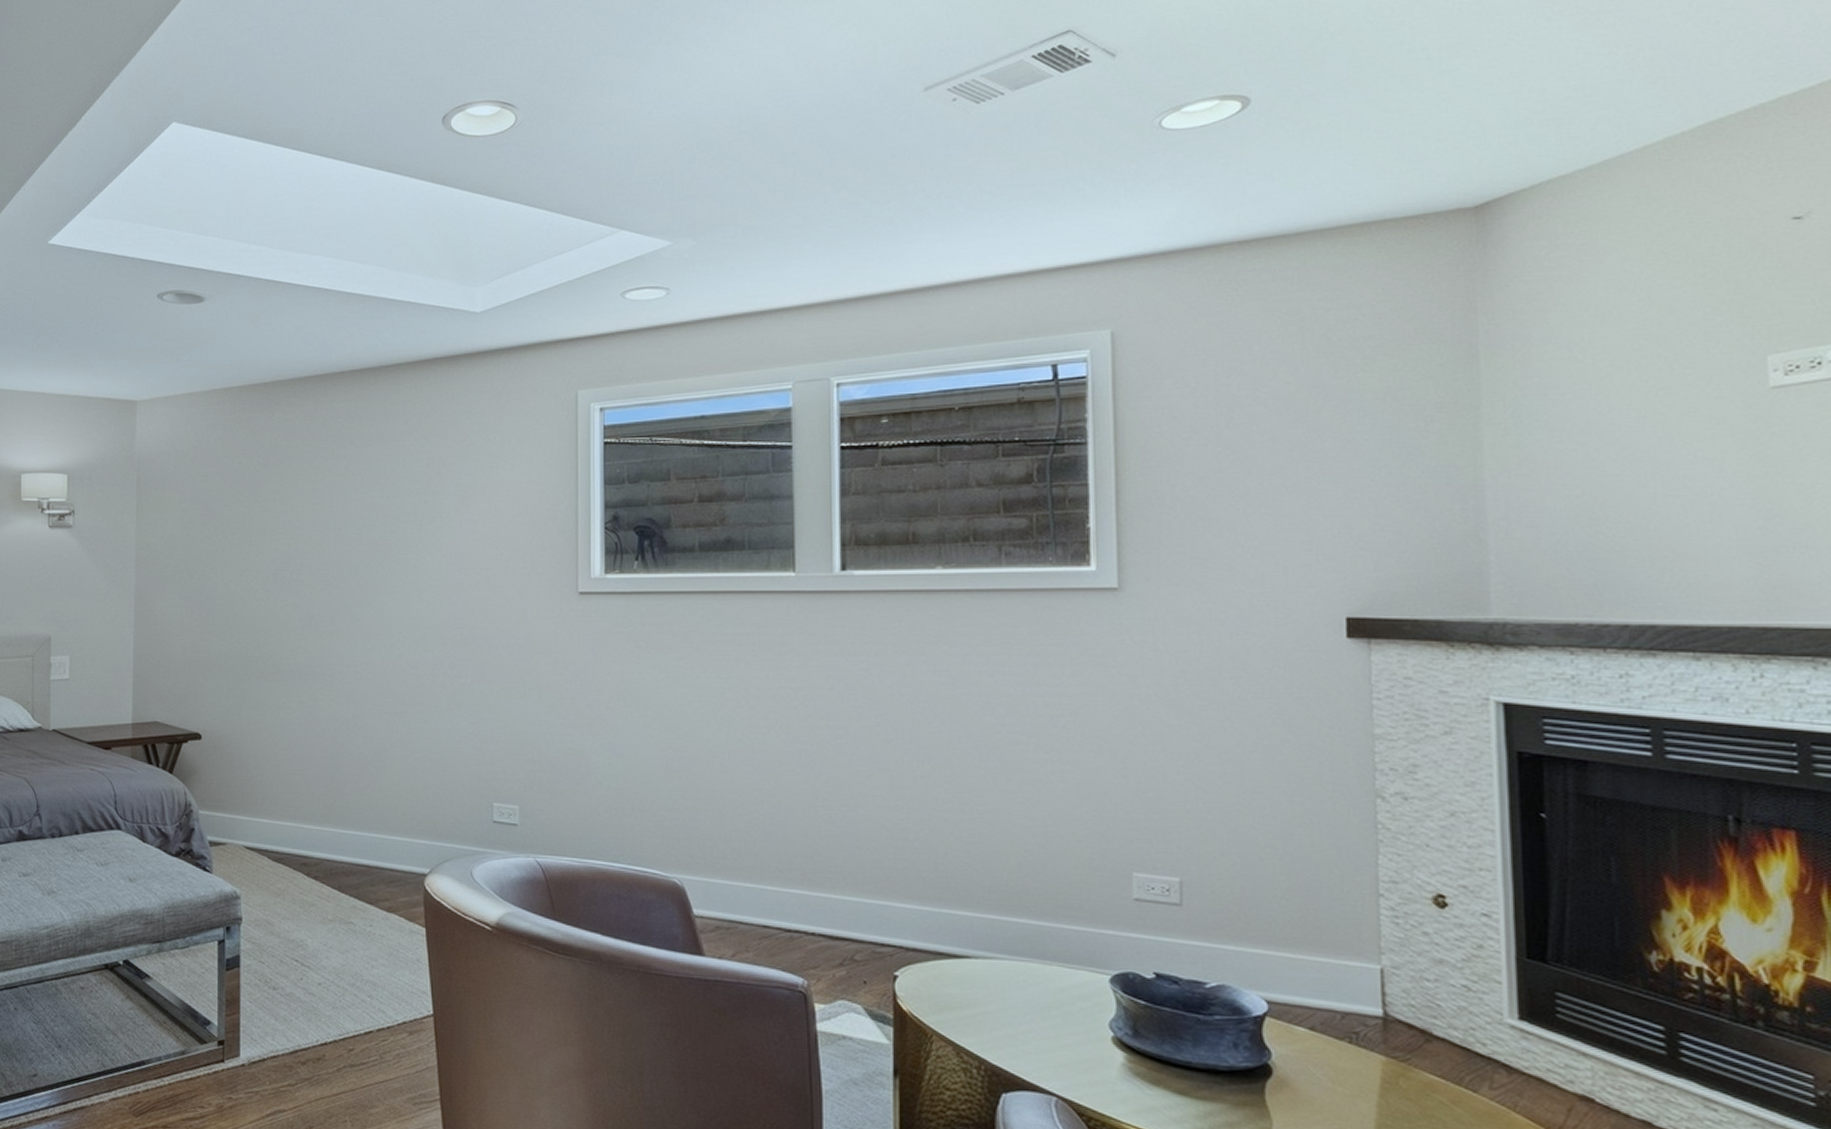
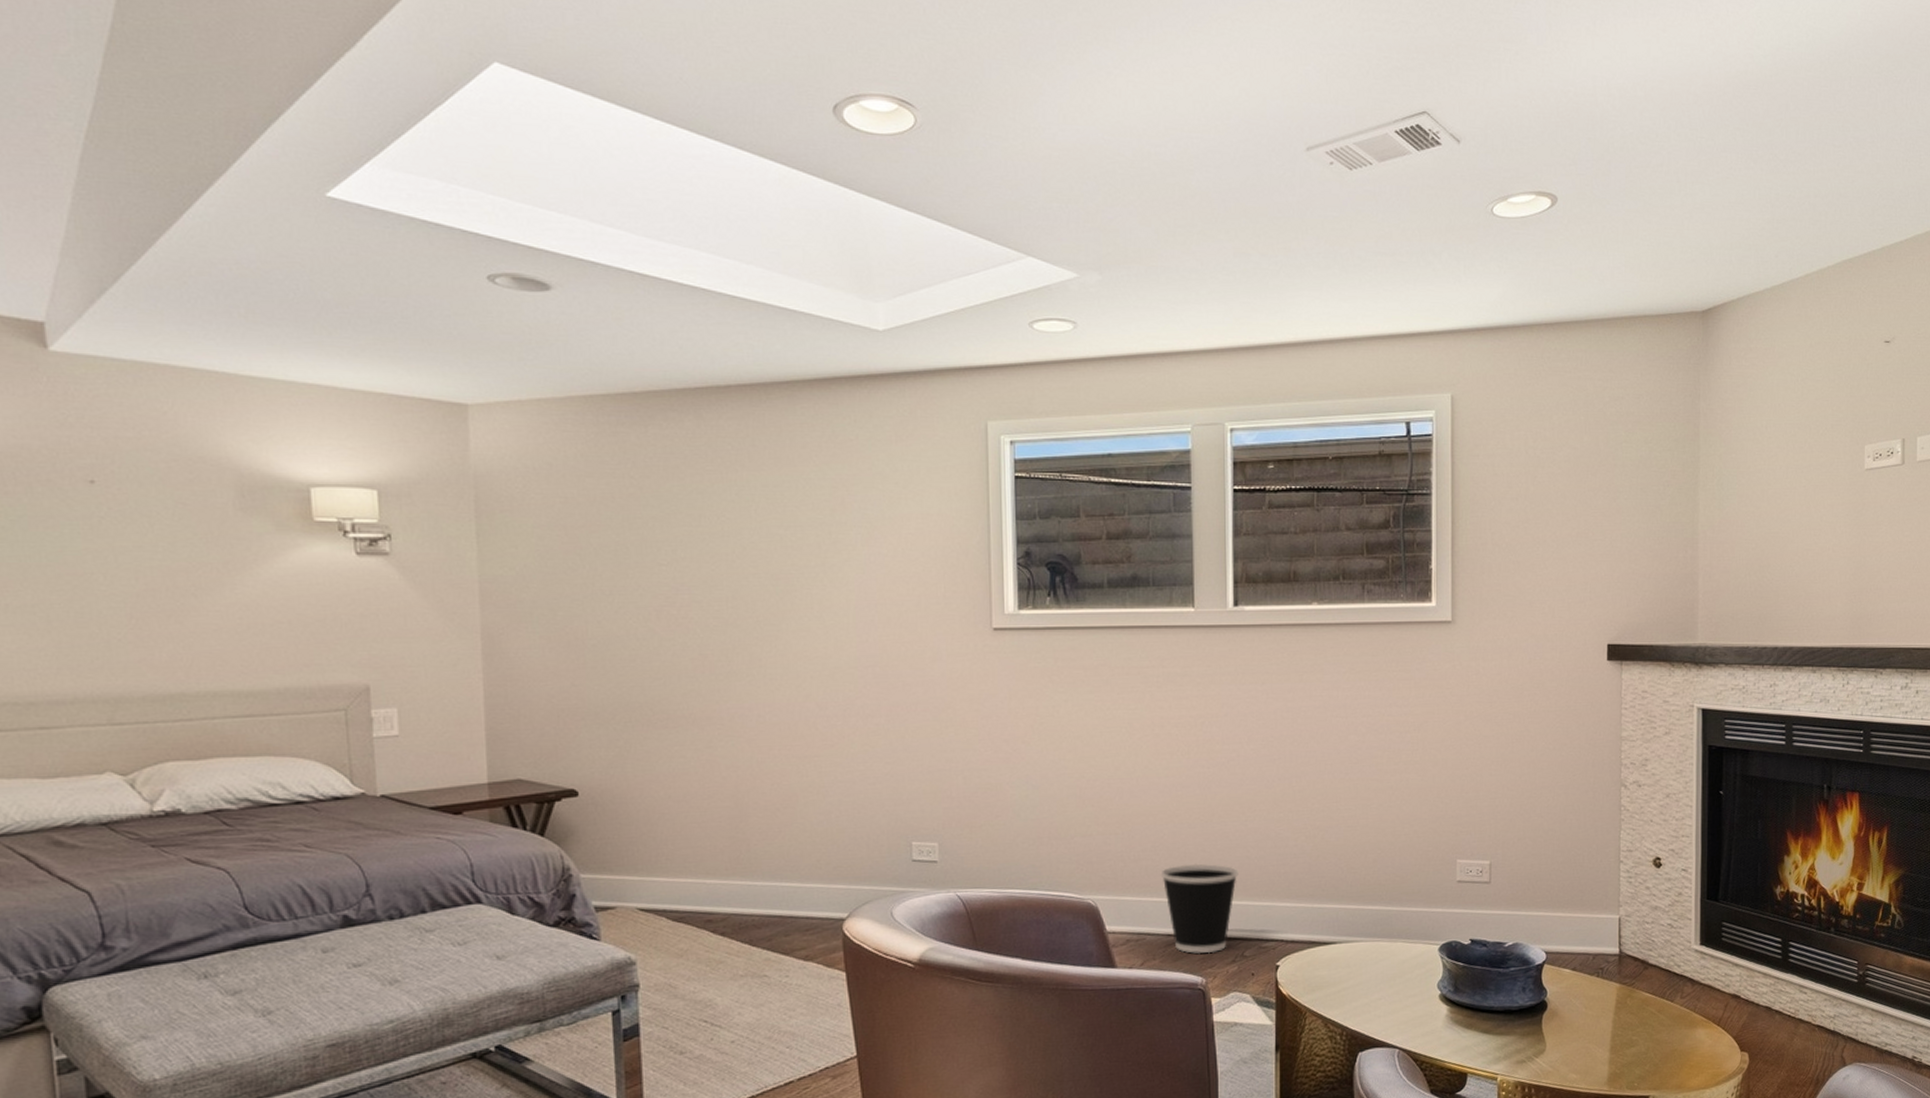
wastebasket: none [755,849,847,953] -> present [1160,863,1239,954]

